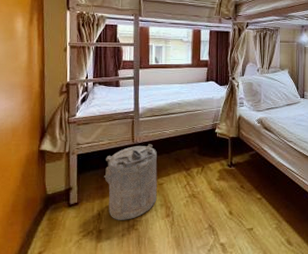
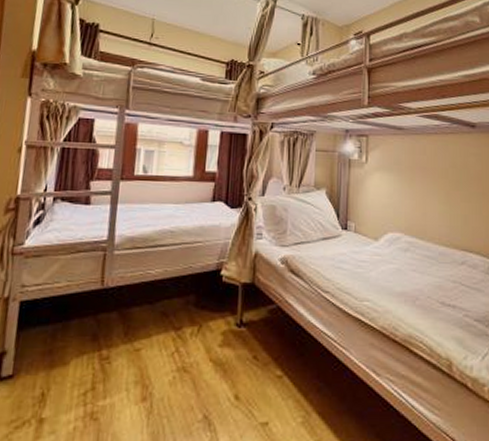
laundry hamper: present [103,144,158,220] -> none [54,289,136,404]

